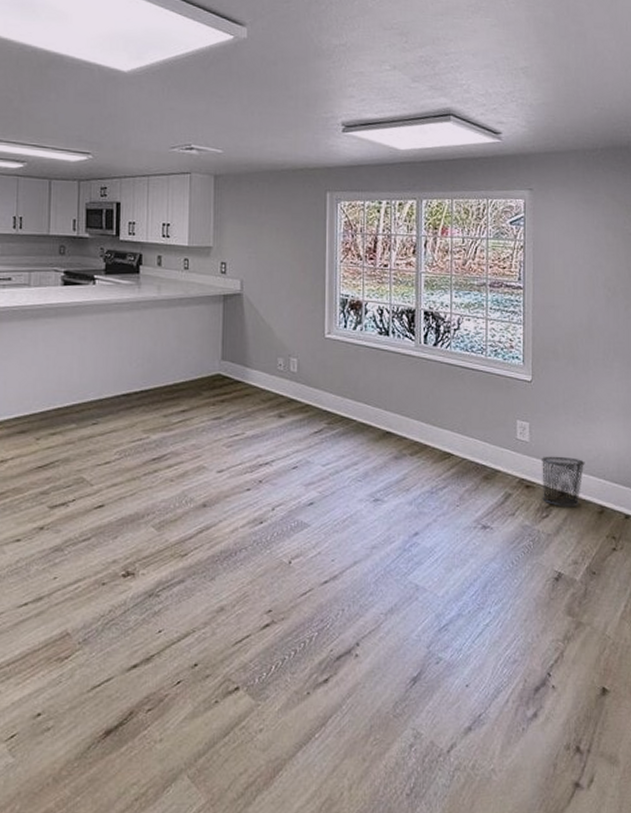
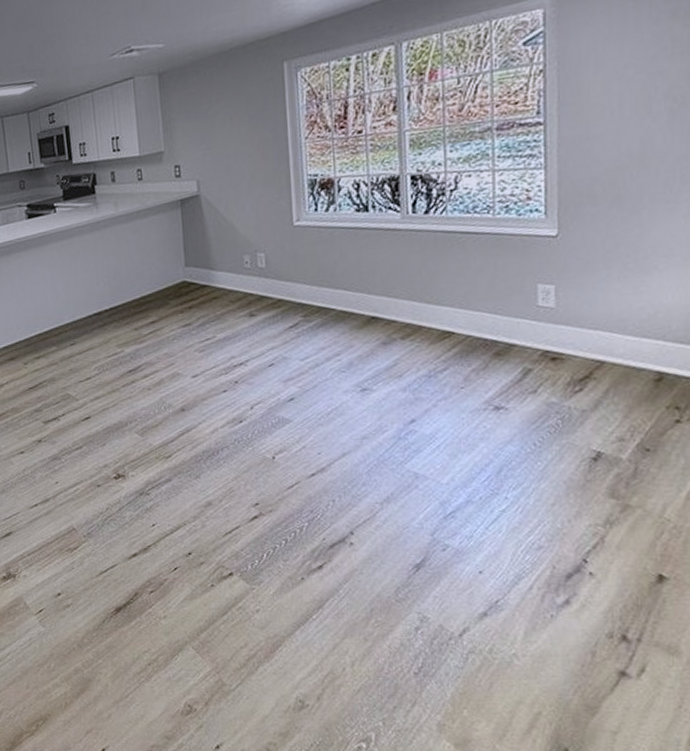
waste bin: present [542,456,585,506] -> none [573,319,636,378]

